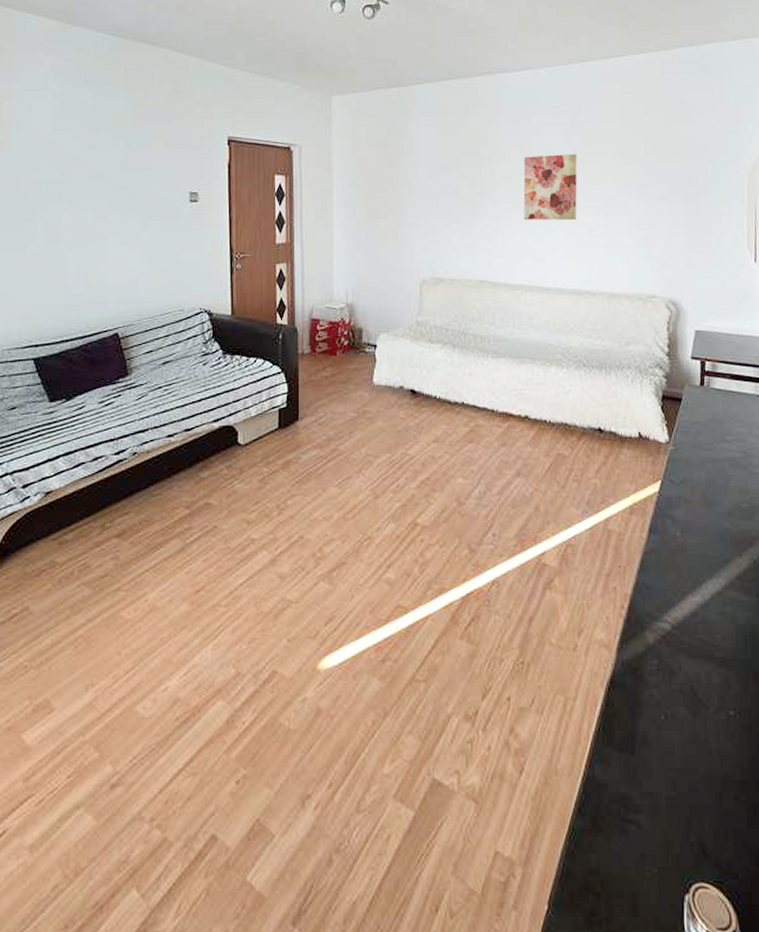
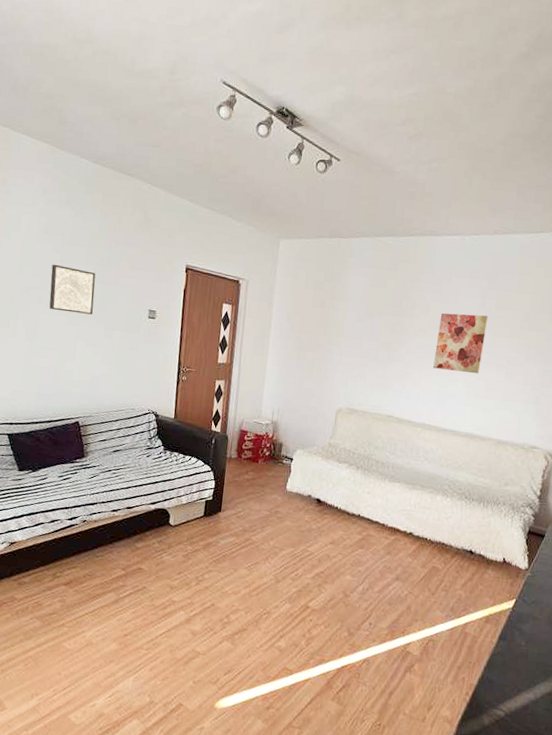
wall art: none [71,153,125,206] -> present [49,264,96,315]

